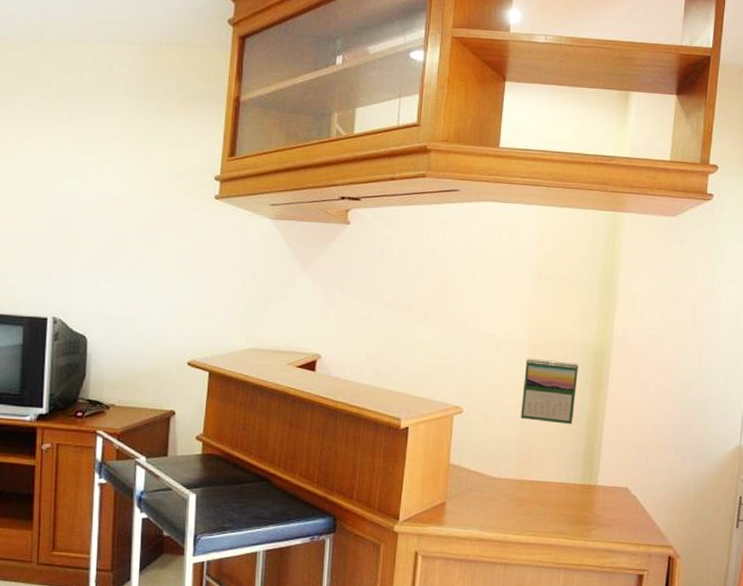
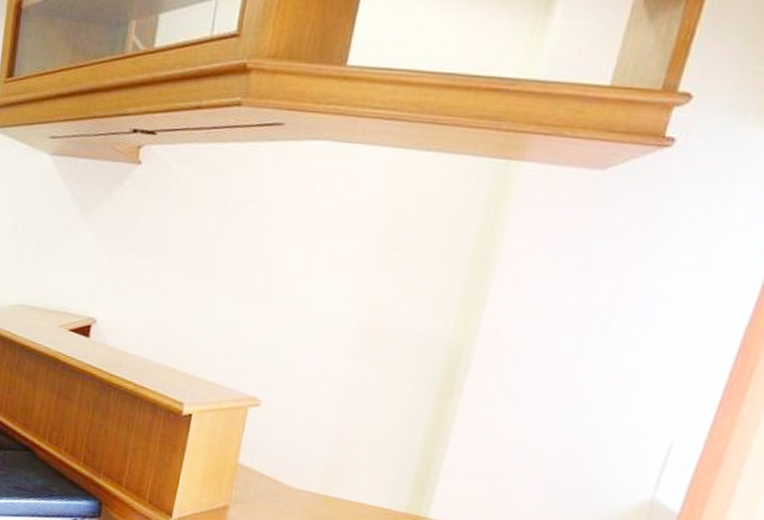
calendar: present [520,358,578,425] -> none [334,348,423,439]

